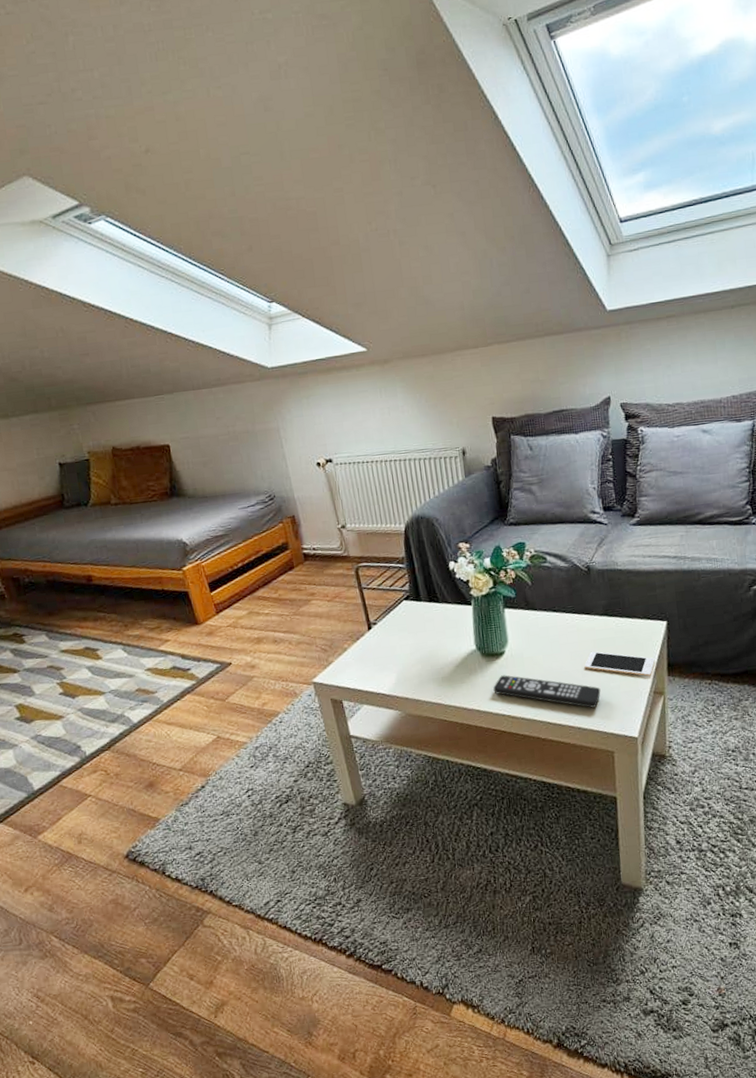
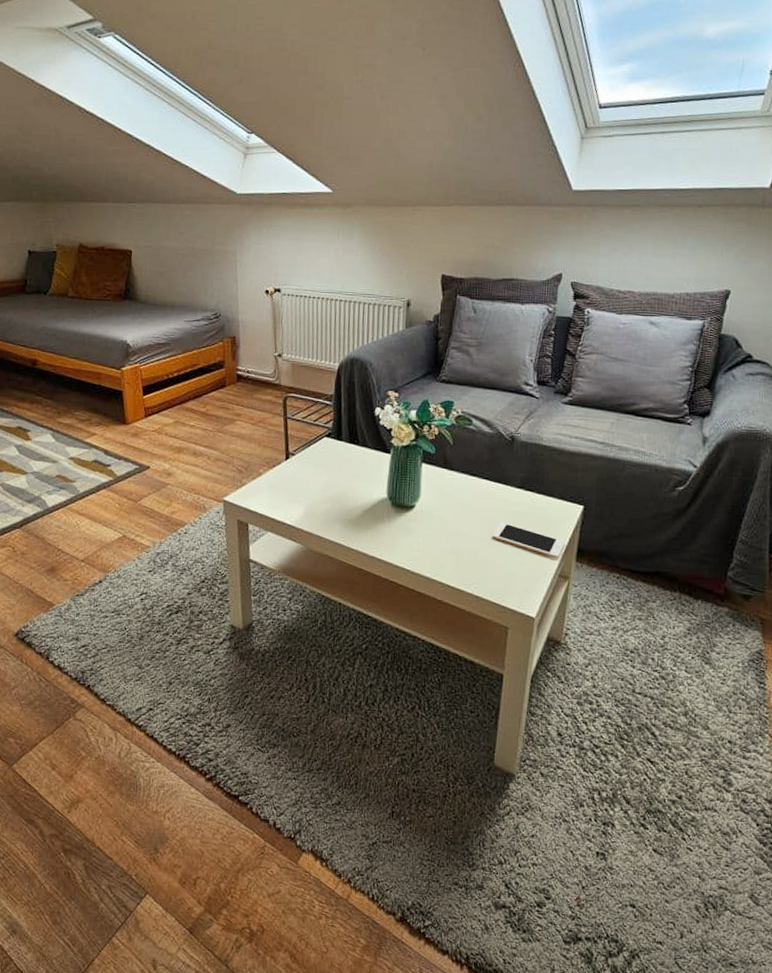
remote control: present [493,675,601,708] -> none [397,529,505,579]

